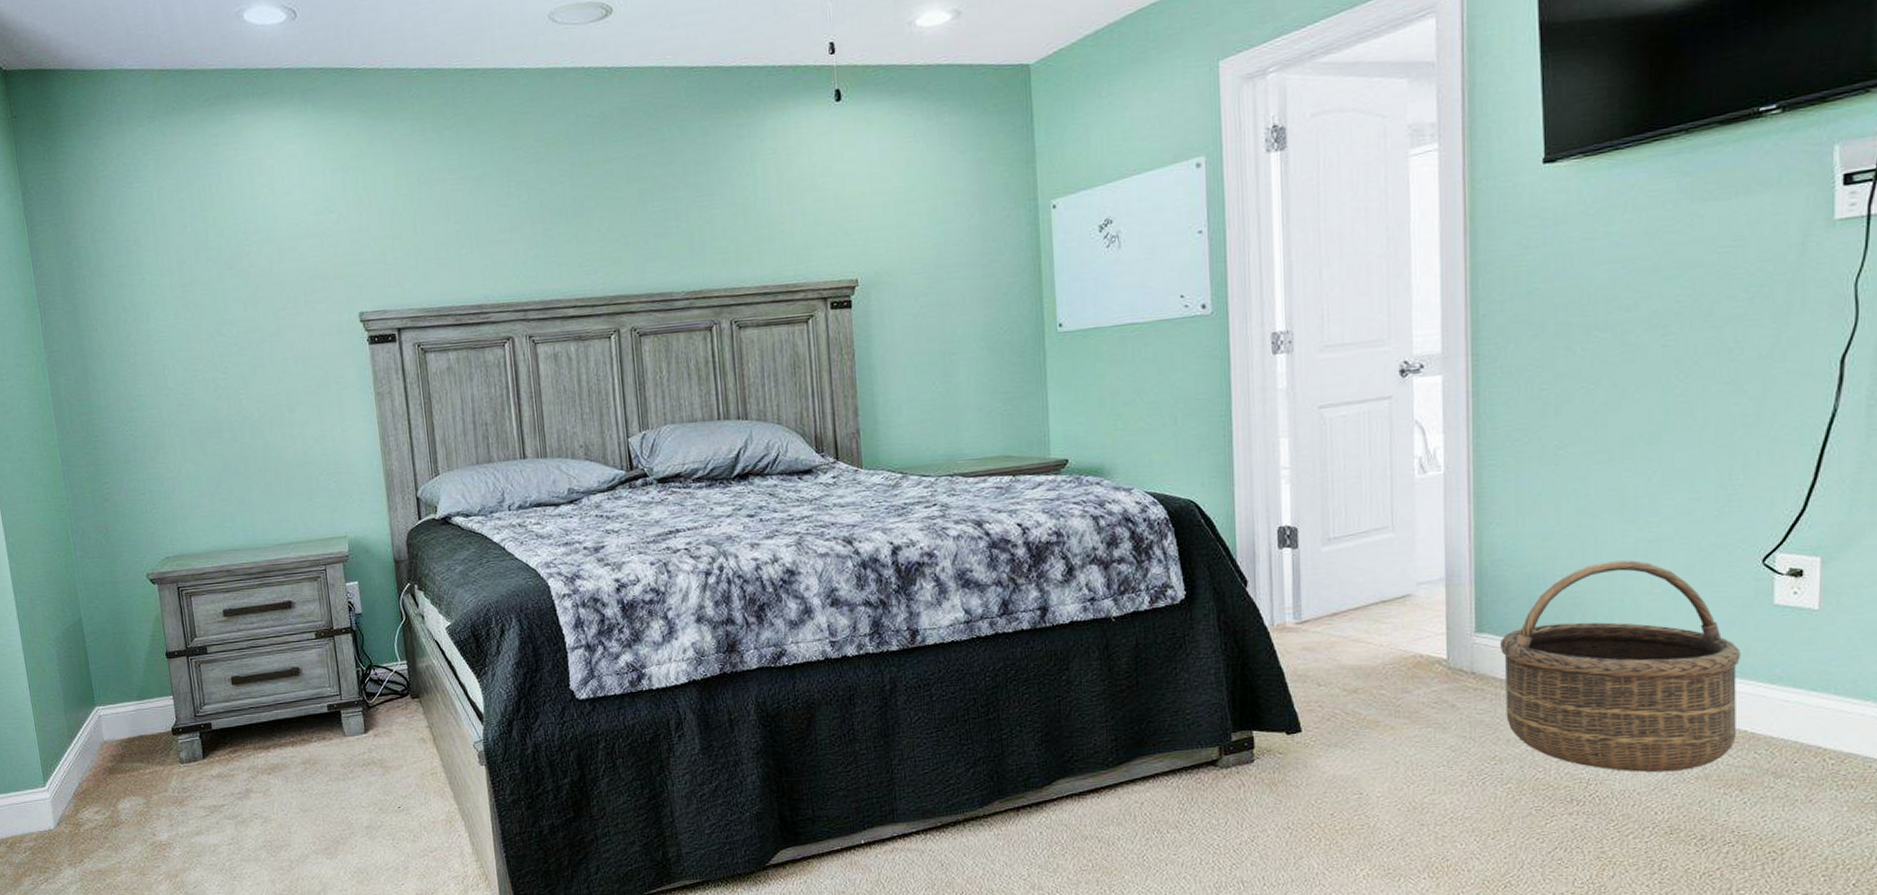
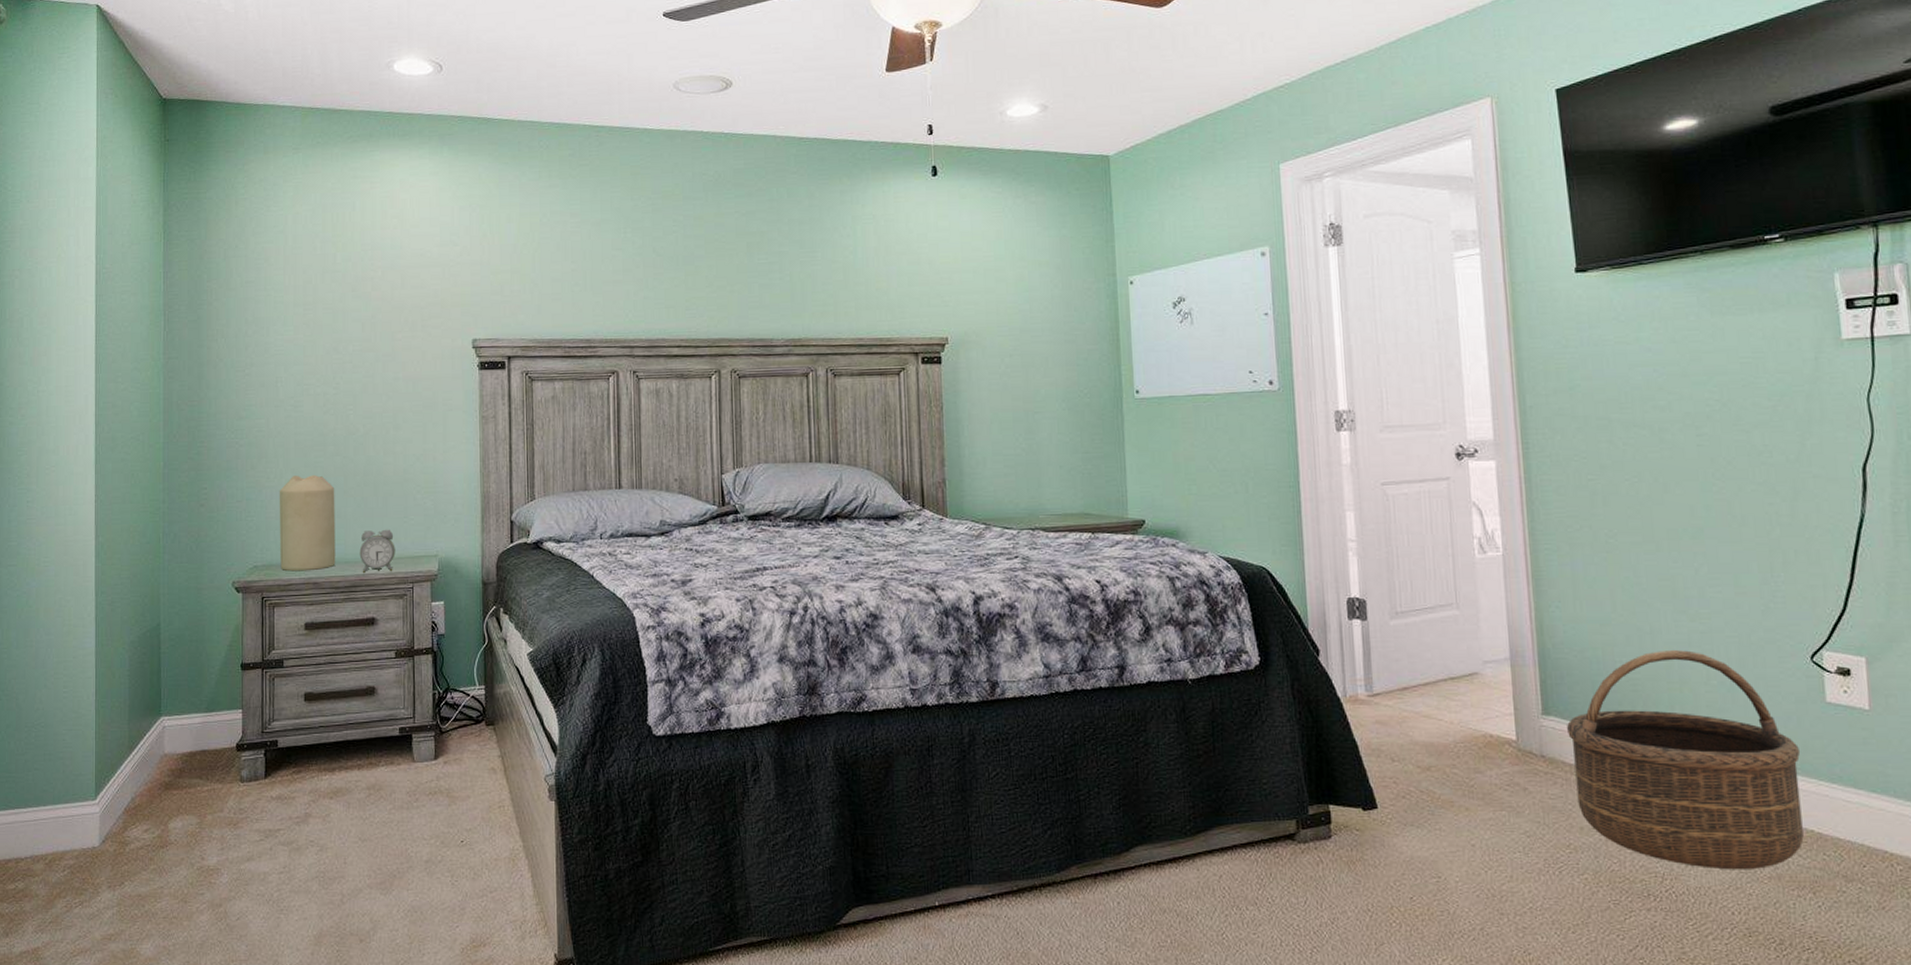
candle: none [180,463,246,561] -> present [279,475,336,572]
alarm clock: none [268,513,305,559] -> present [359,529,395,574]

